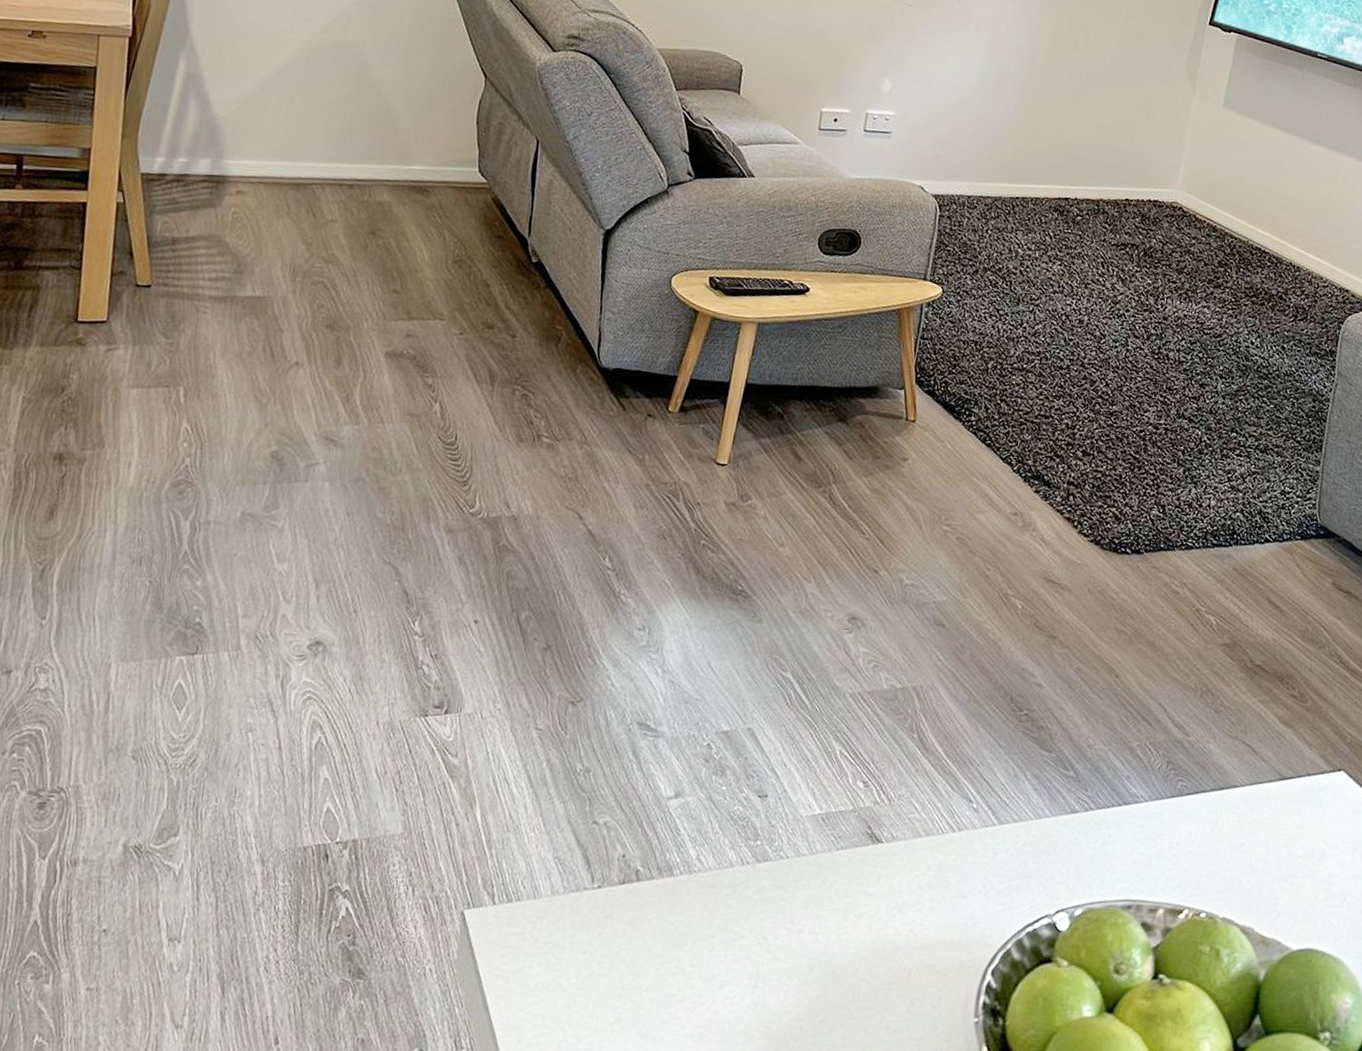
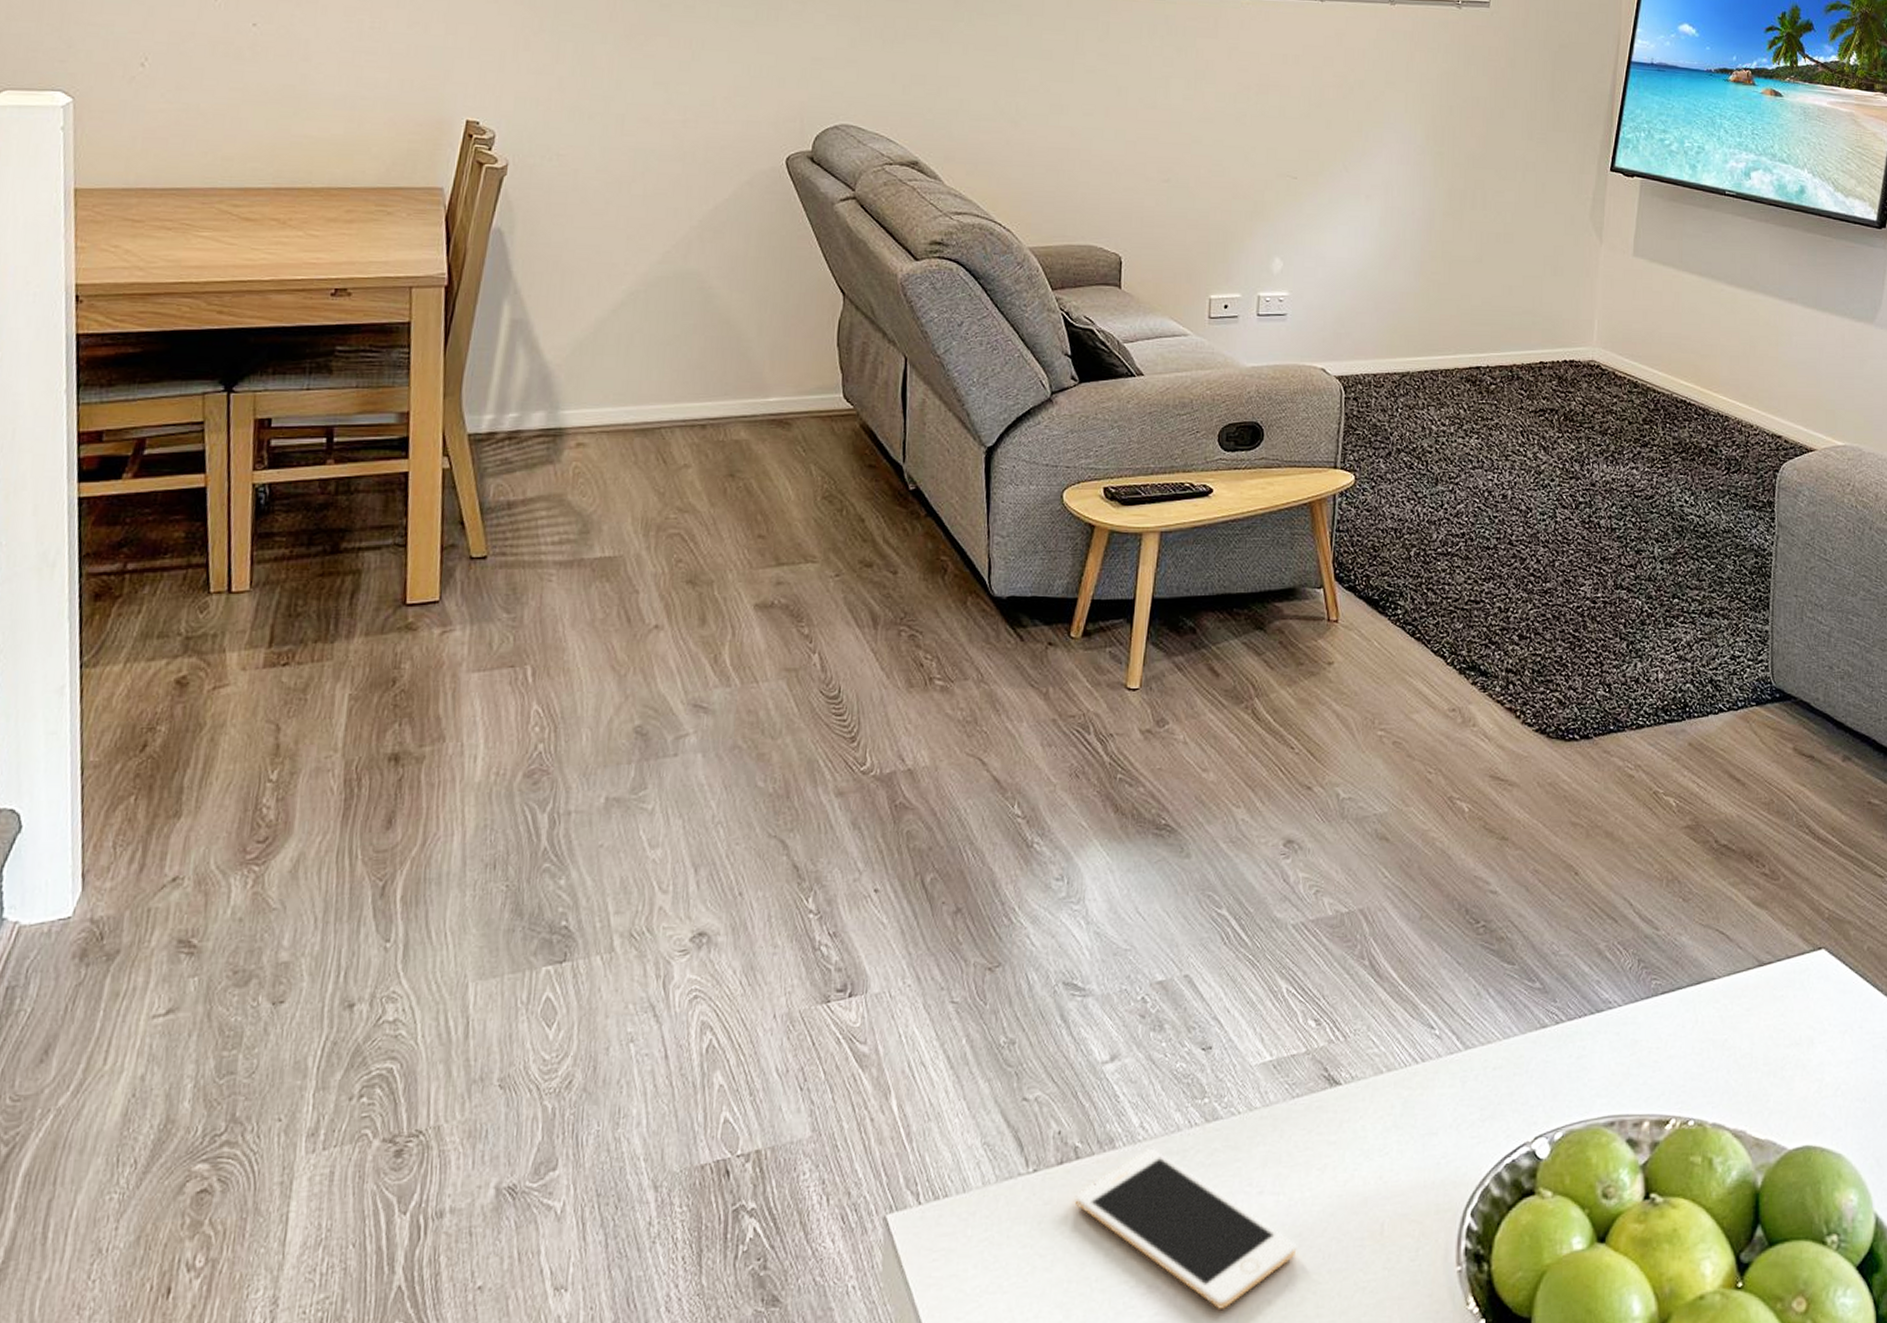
cell phone: none [632,880,830,1030] -> present [1074,1149,1297,1309]

